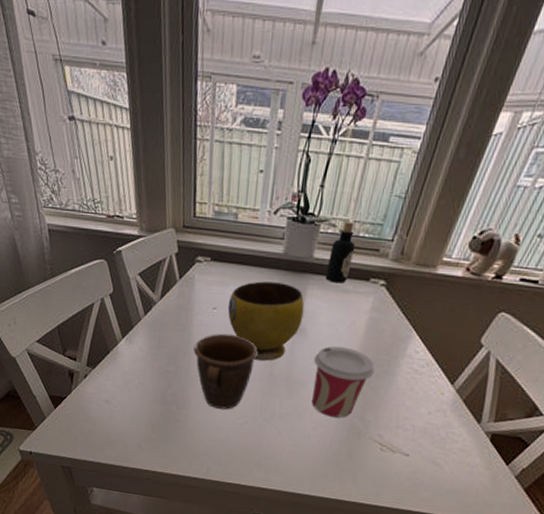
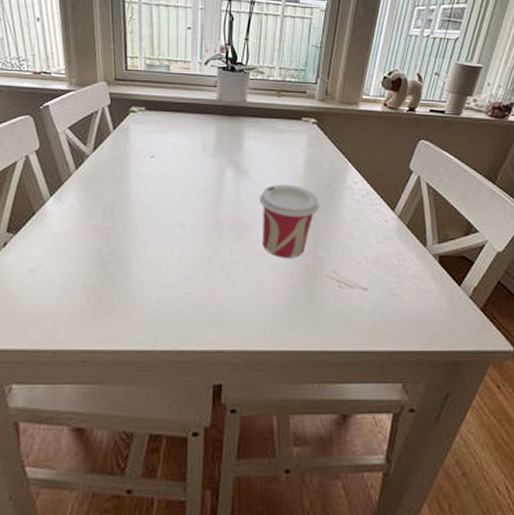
mug: present [193,333,258,410] -> none [131,181,201,264]
bowl: present [227,281,305,361] -> none [166,127,244,206]
bottle: present [325,221,356,283] -> none [260,69,284,124]

